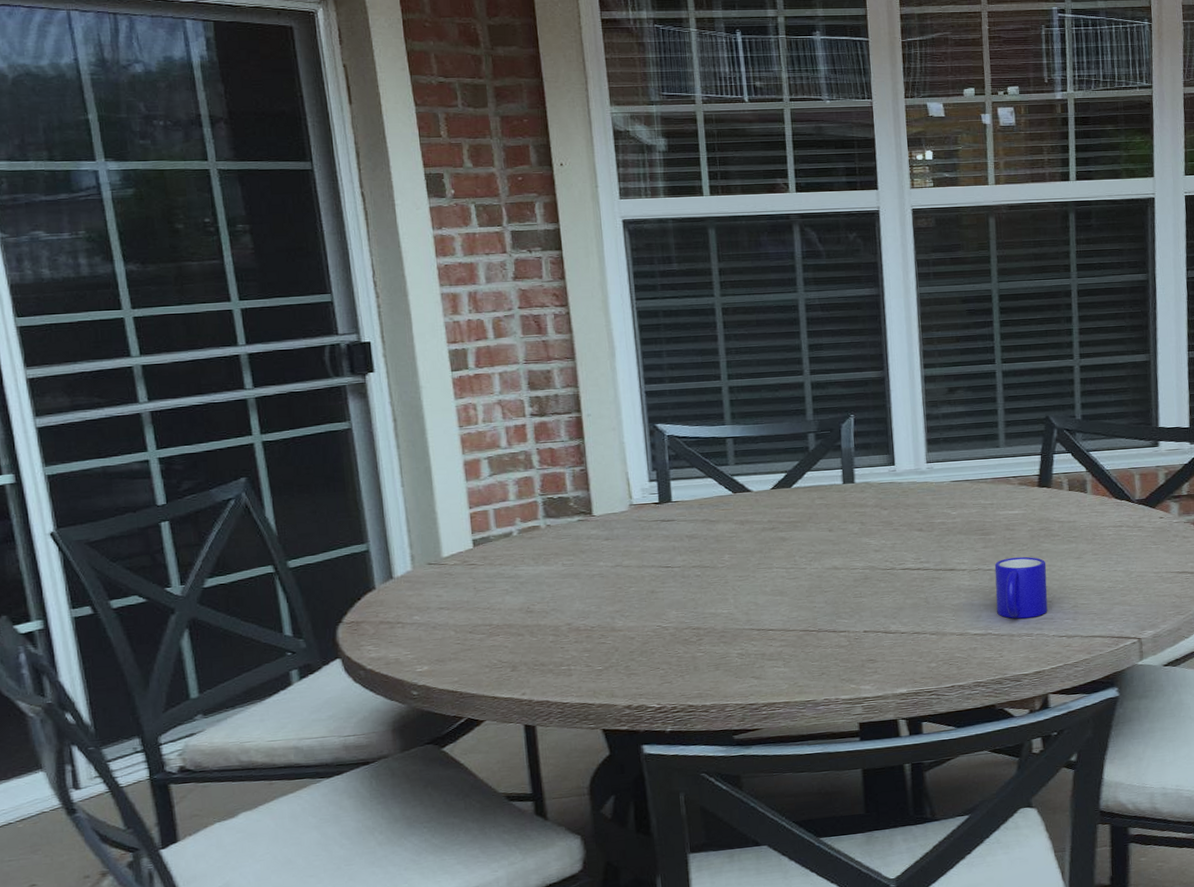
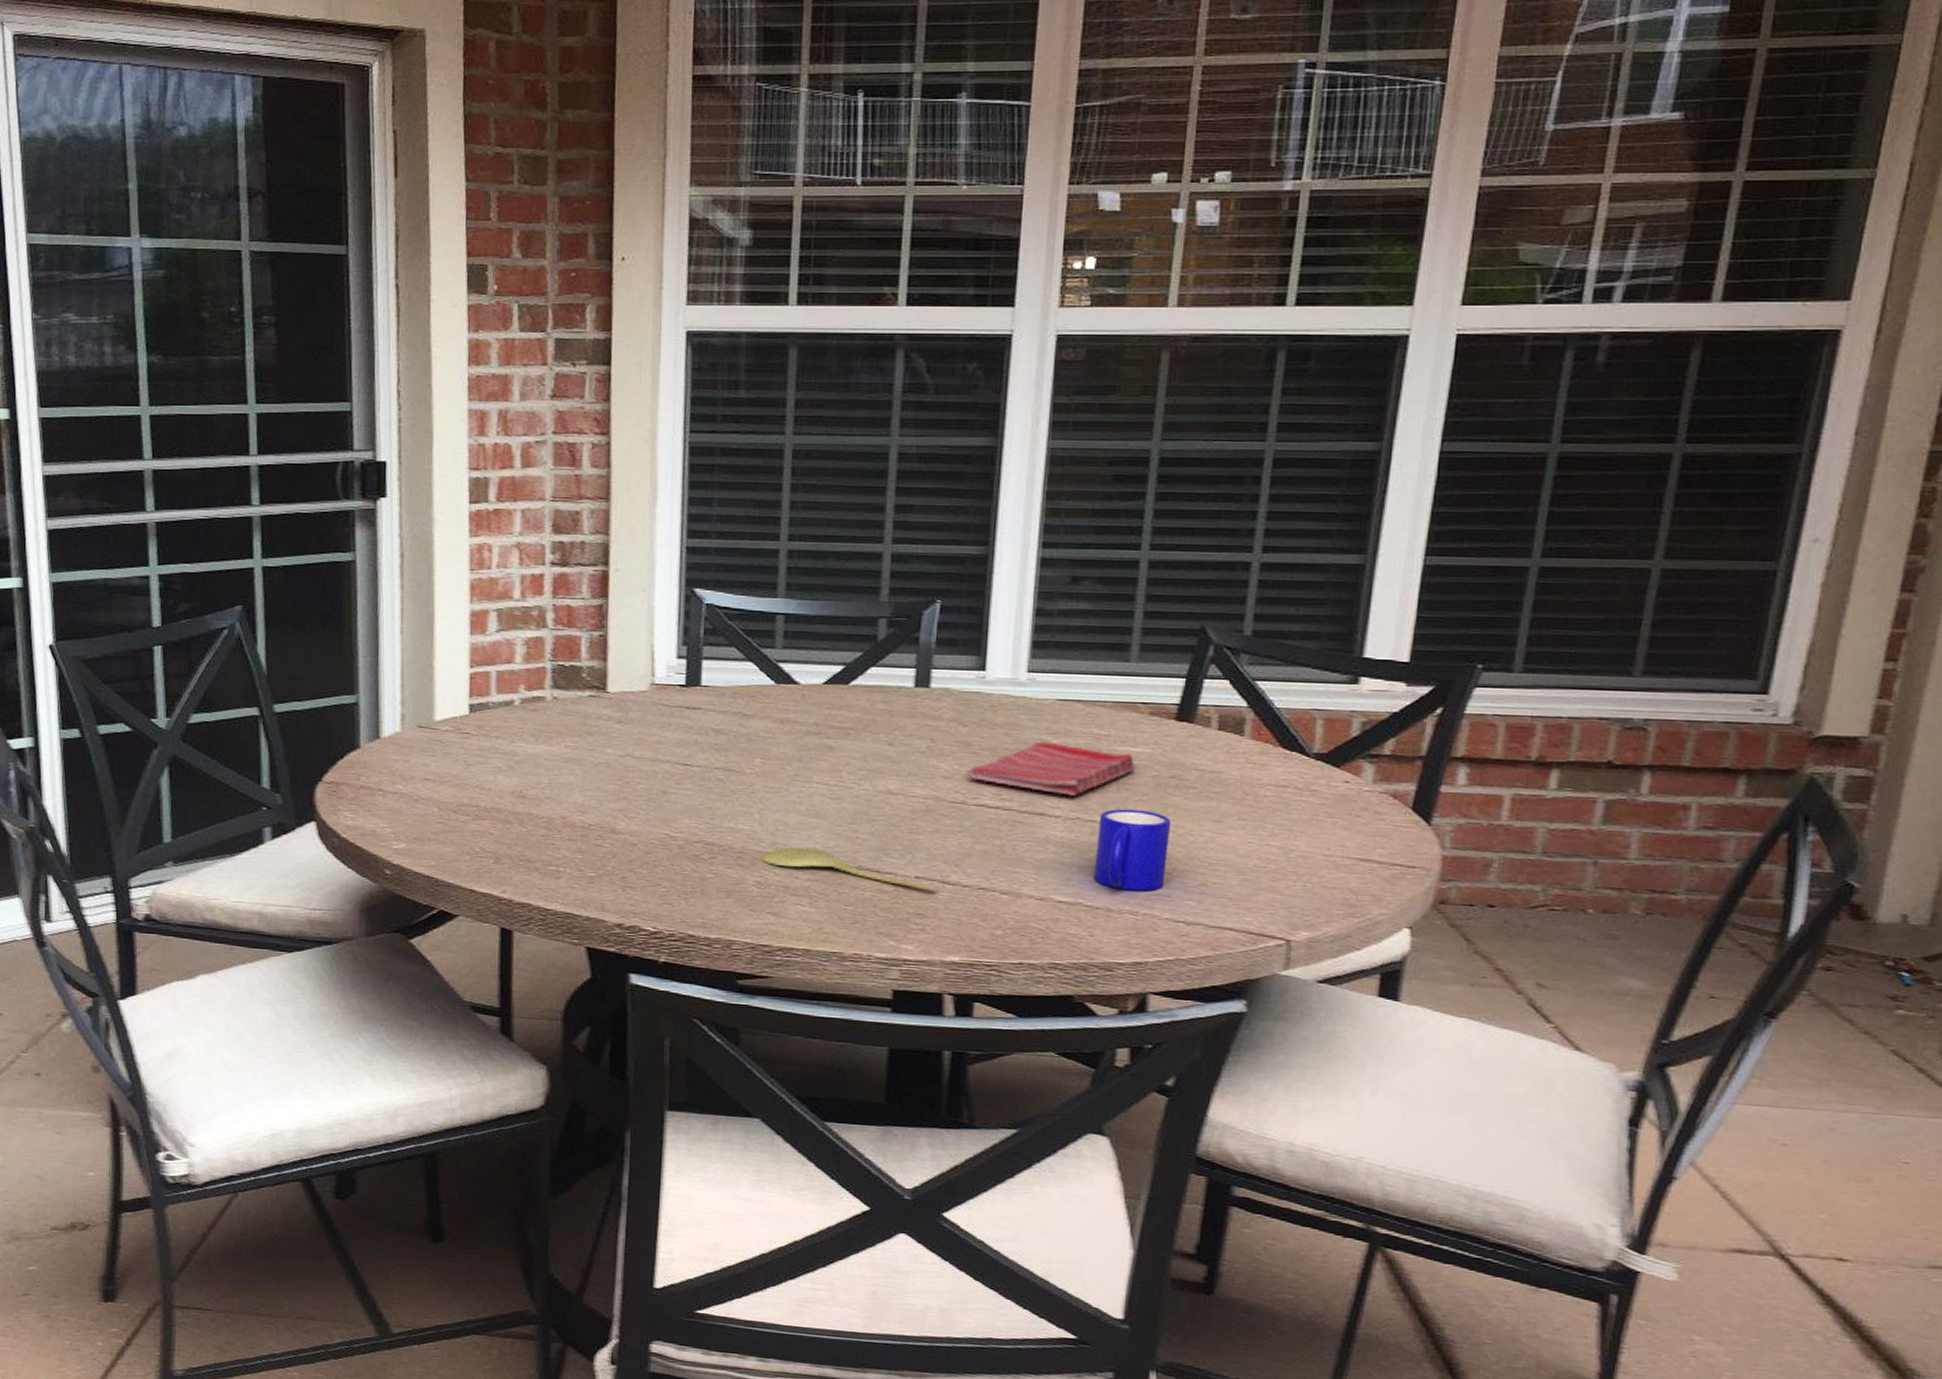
spoon: none [739,620,881,640] -> present [761,847,936,890]
dish towel: none [892,514,1014,554] -> present [967,741,1135,796]

